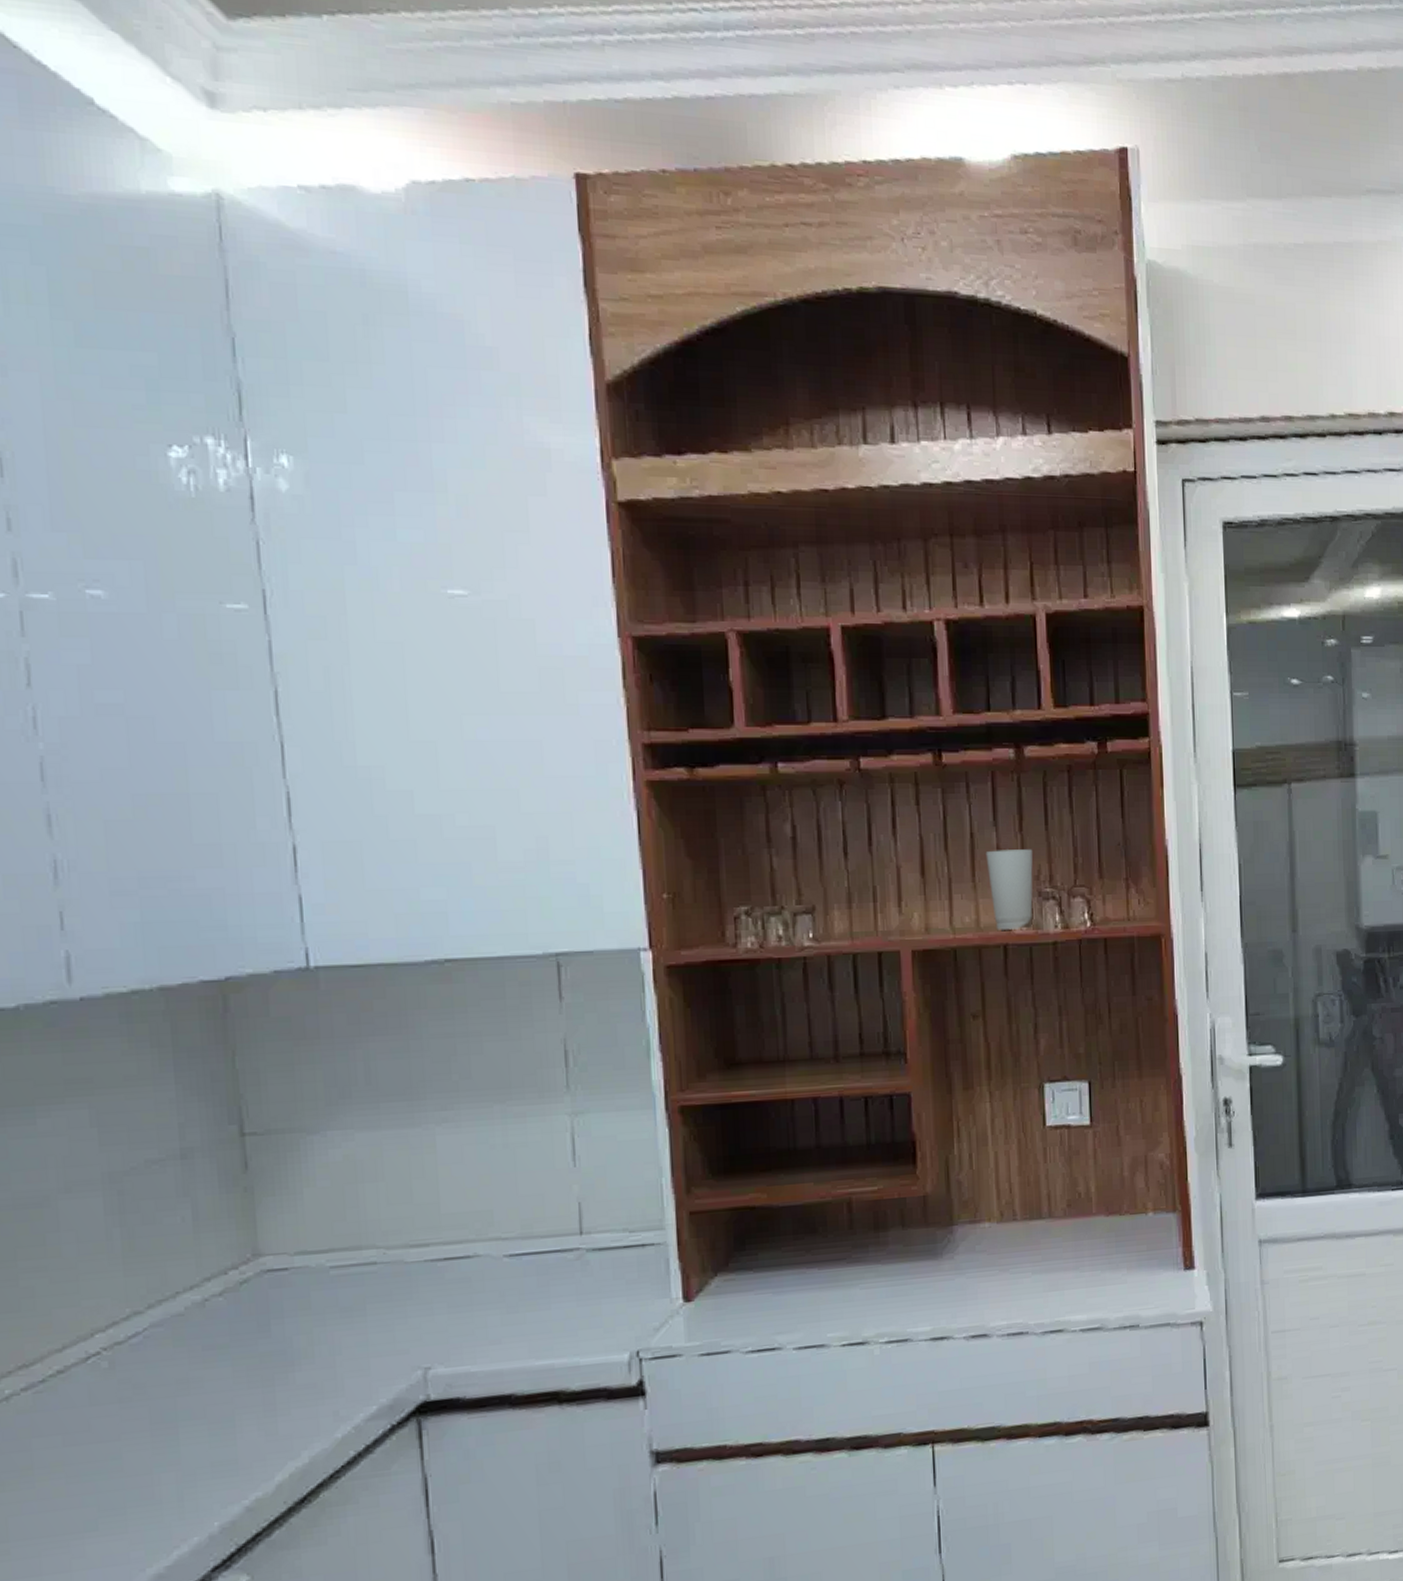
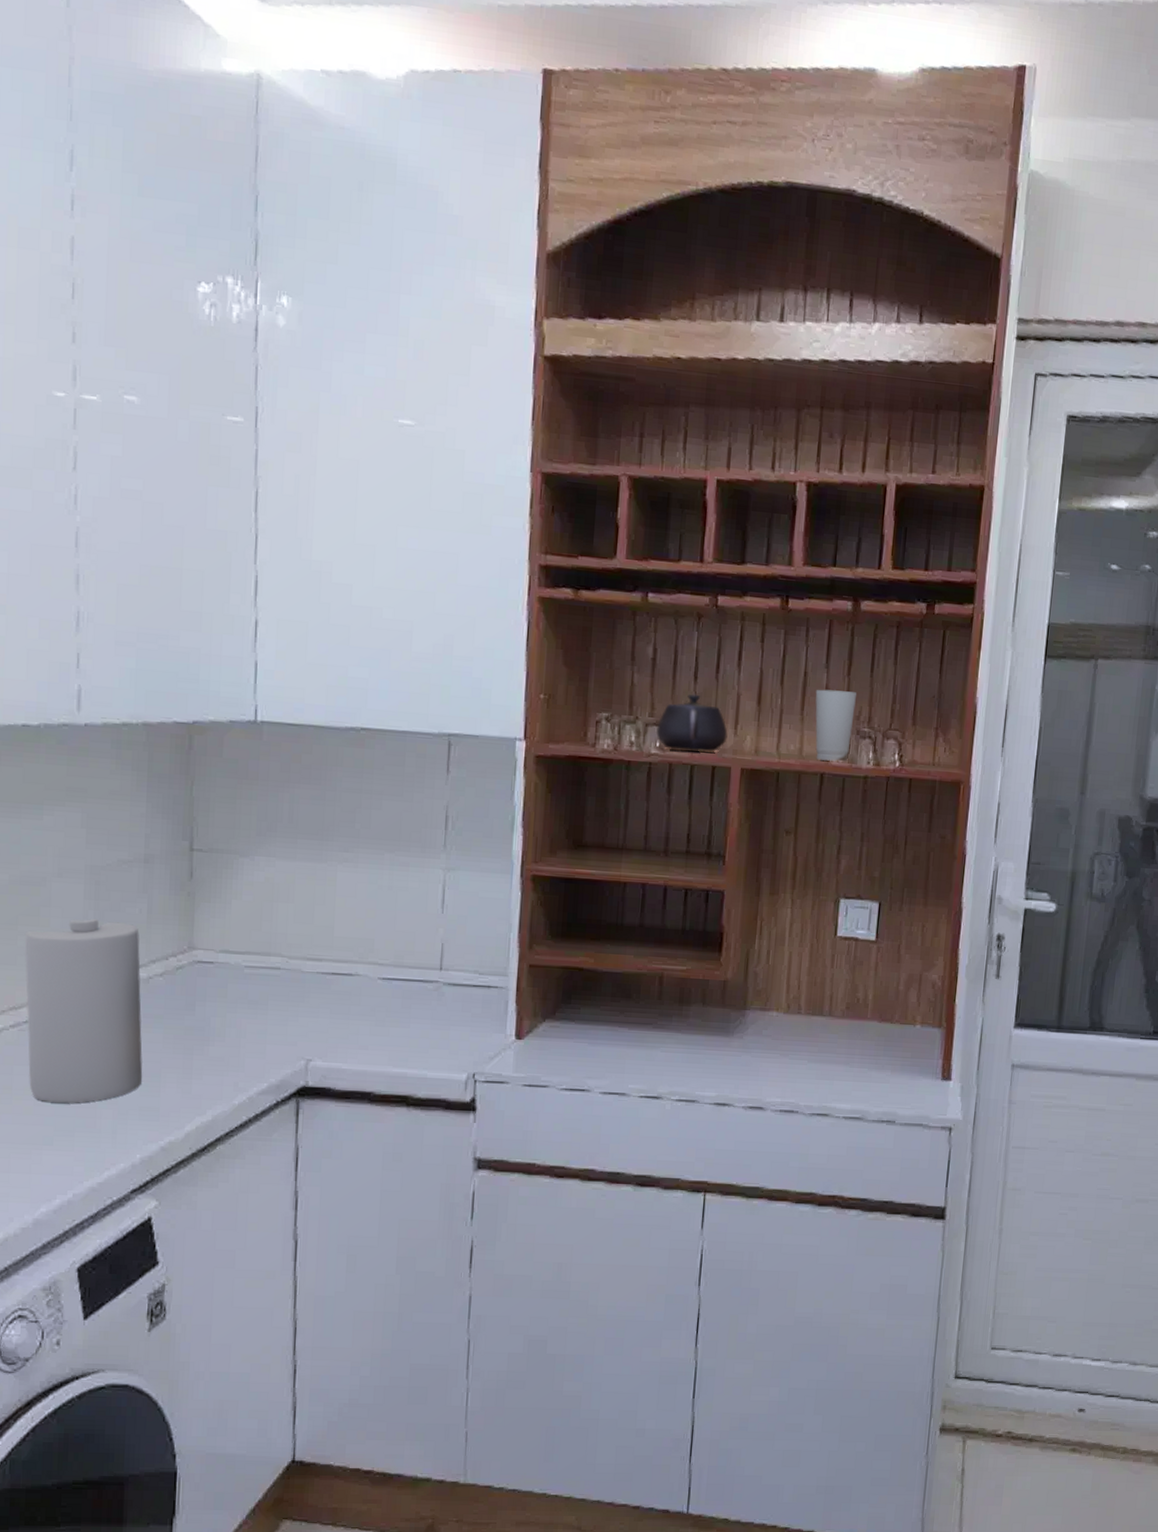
paper towel holder: none [28,1237,211,1478] -> present [24,918,143,1104]
teapot: none [807,872,892,940] -> present [656,694,728,752]

